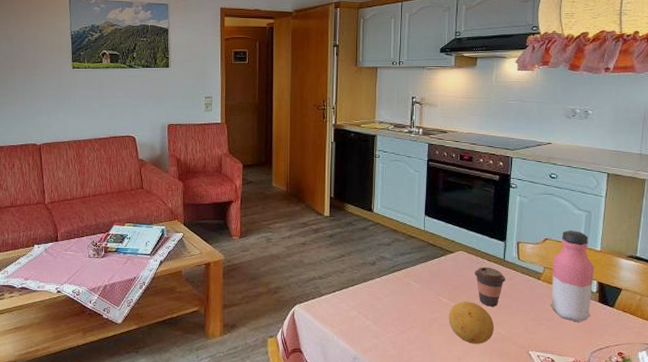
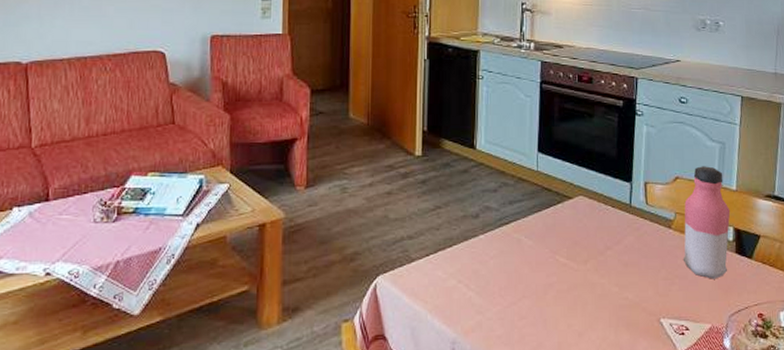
fruit: present [448,301,495,344] -> none [567,260,621,314]
coffee cup: present [474,267,505,307] -> none [597,215,632,265]

